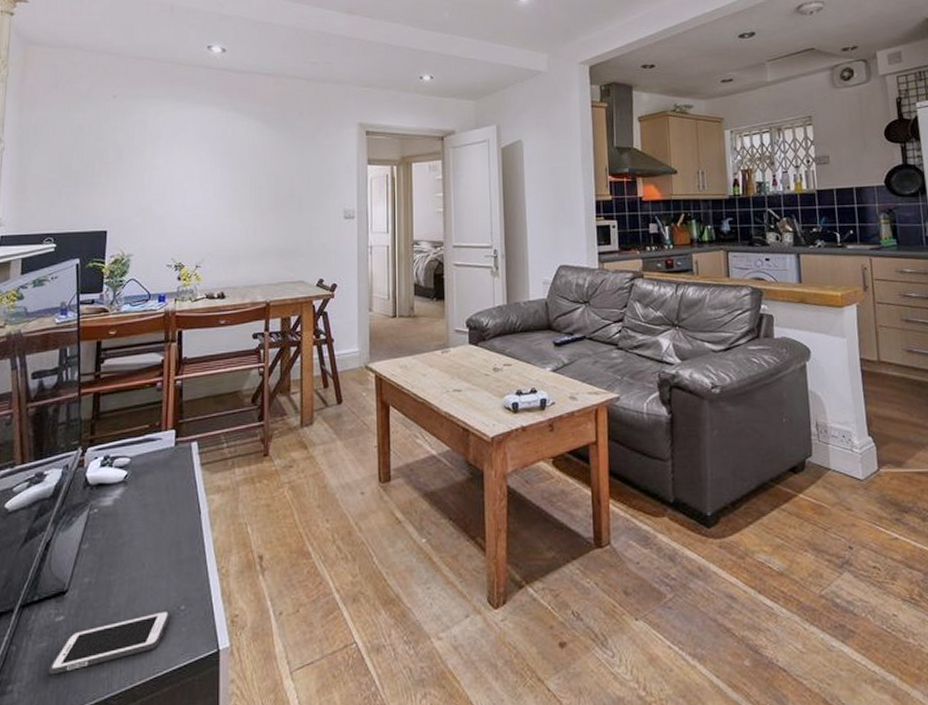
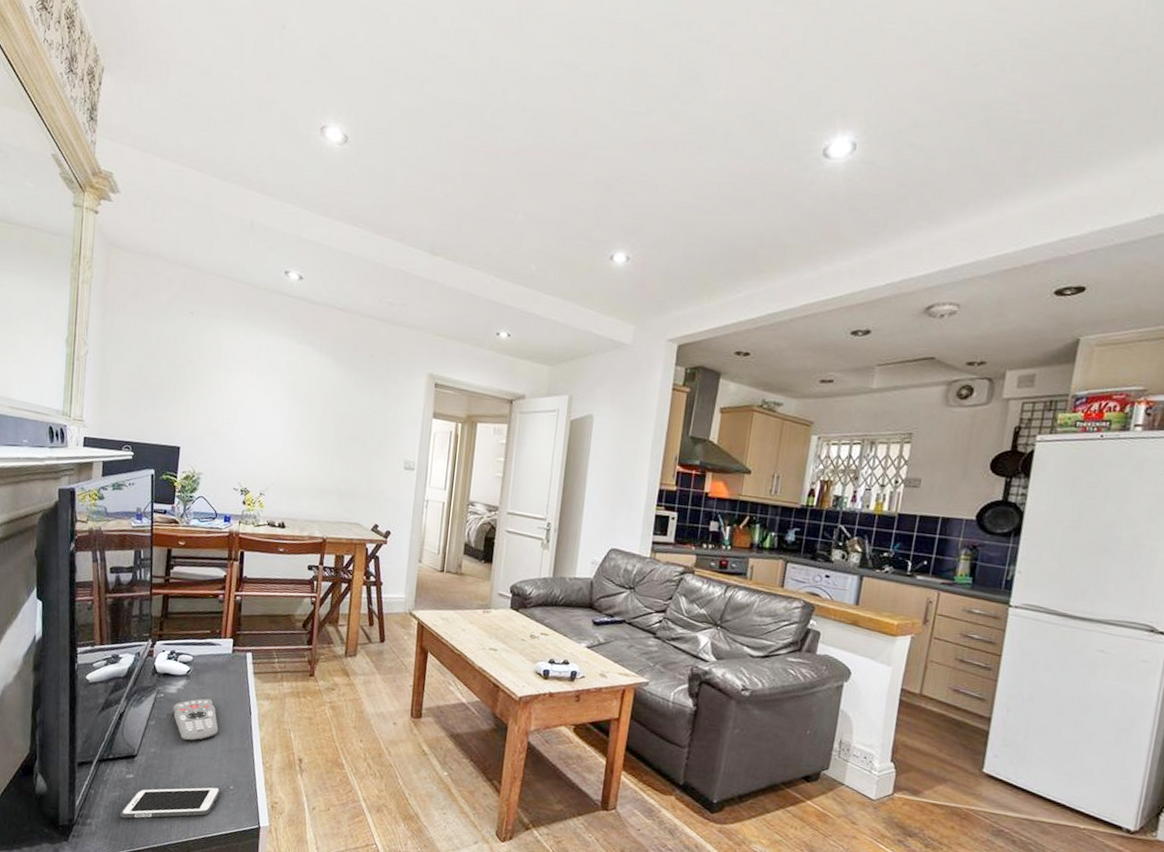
remote control: none [109,505,164,560] -> present [173,698,219,742]

